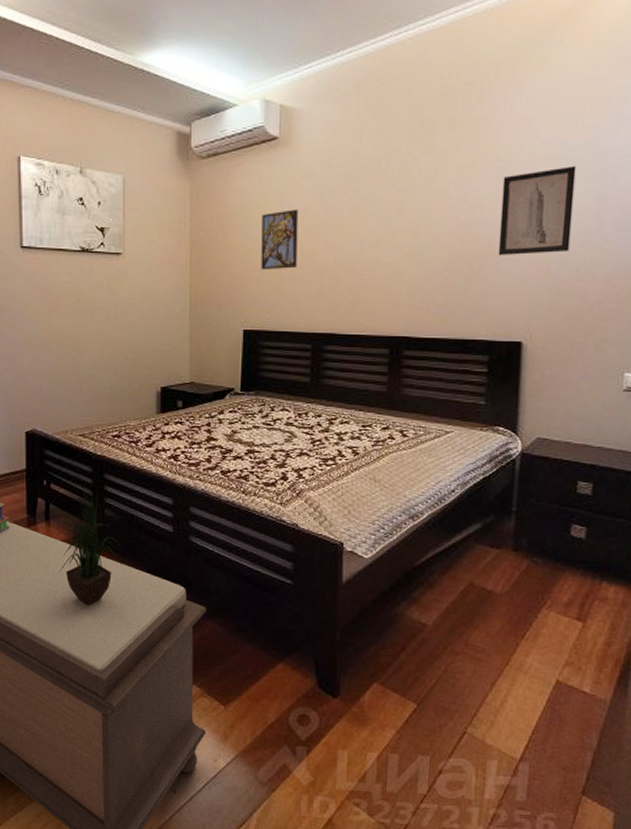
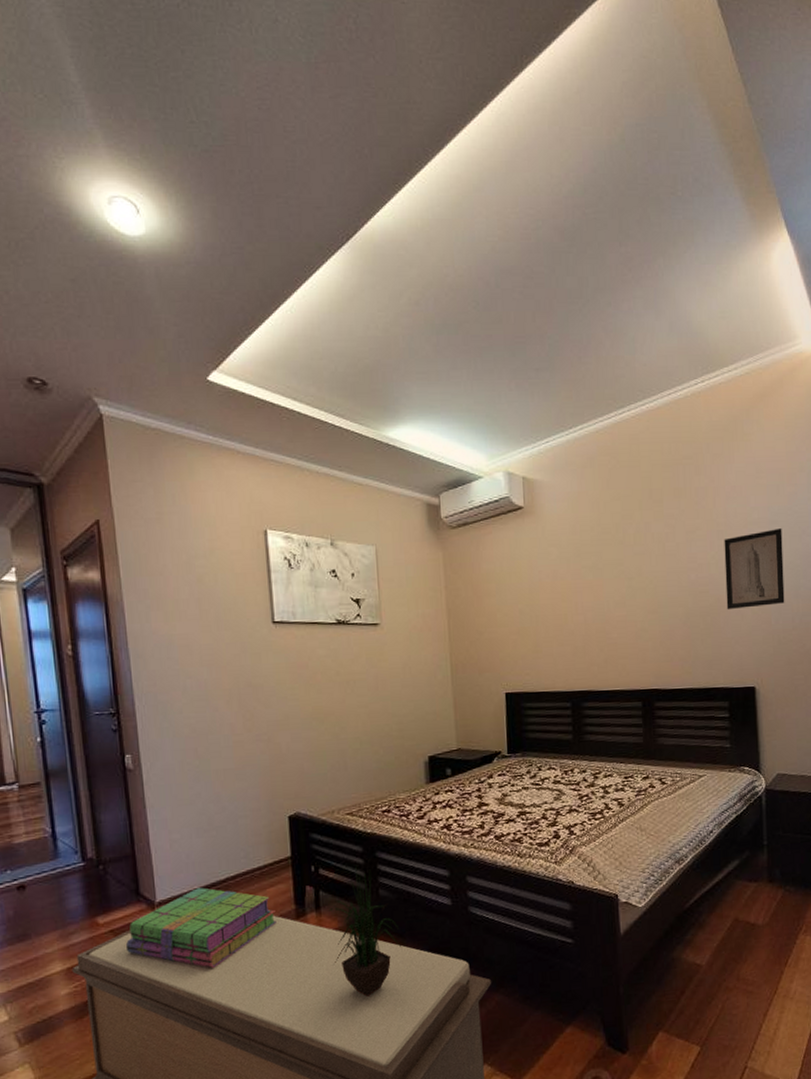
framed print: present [261,209,299,270] -> none [514,574,551,634]

